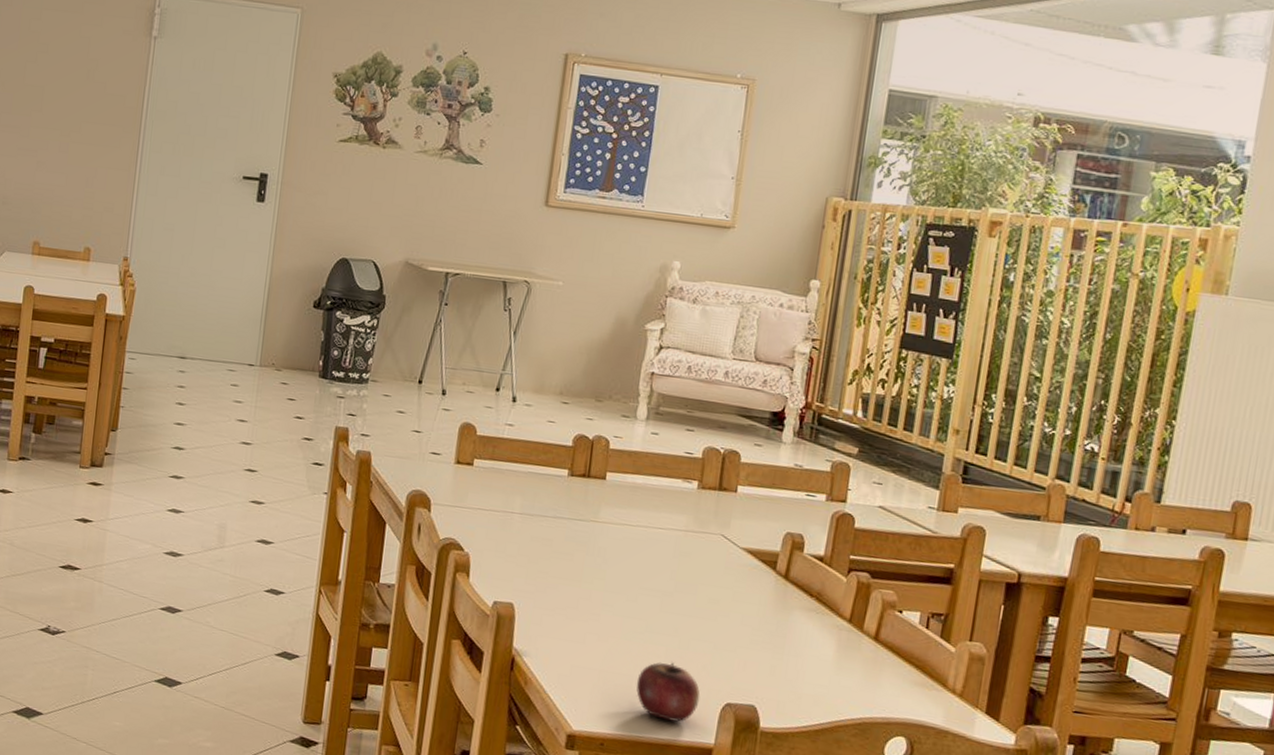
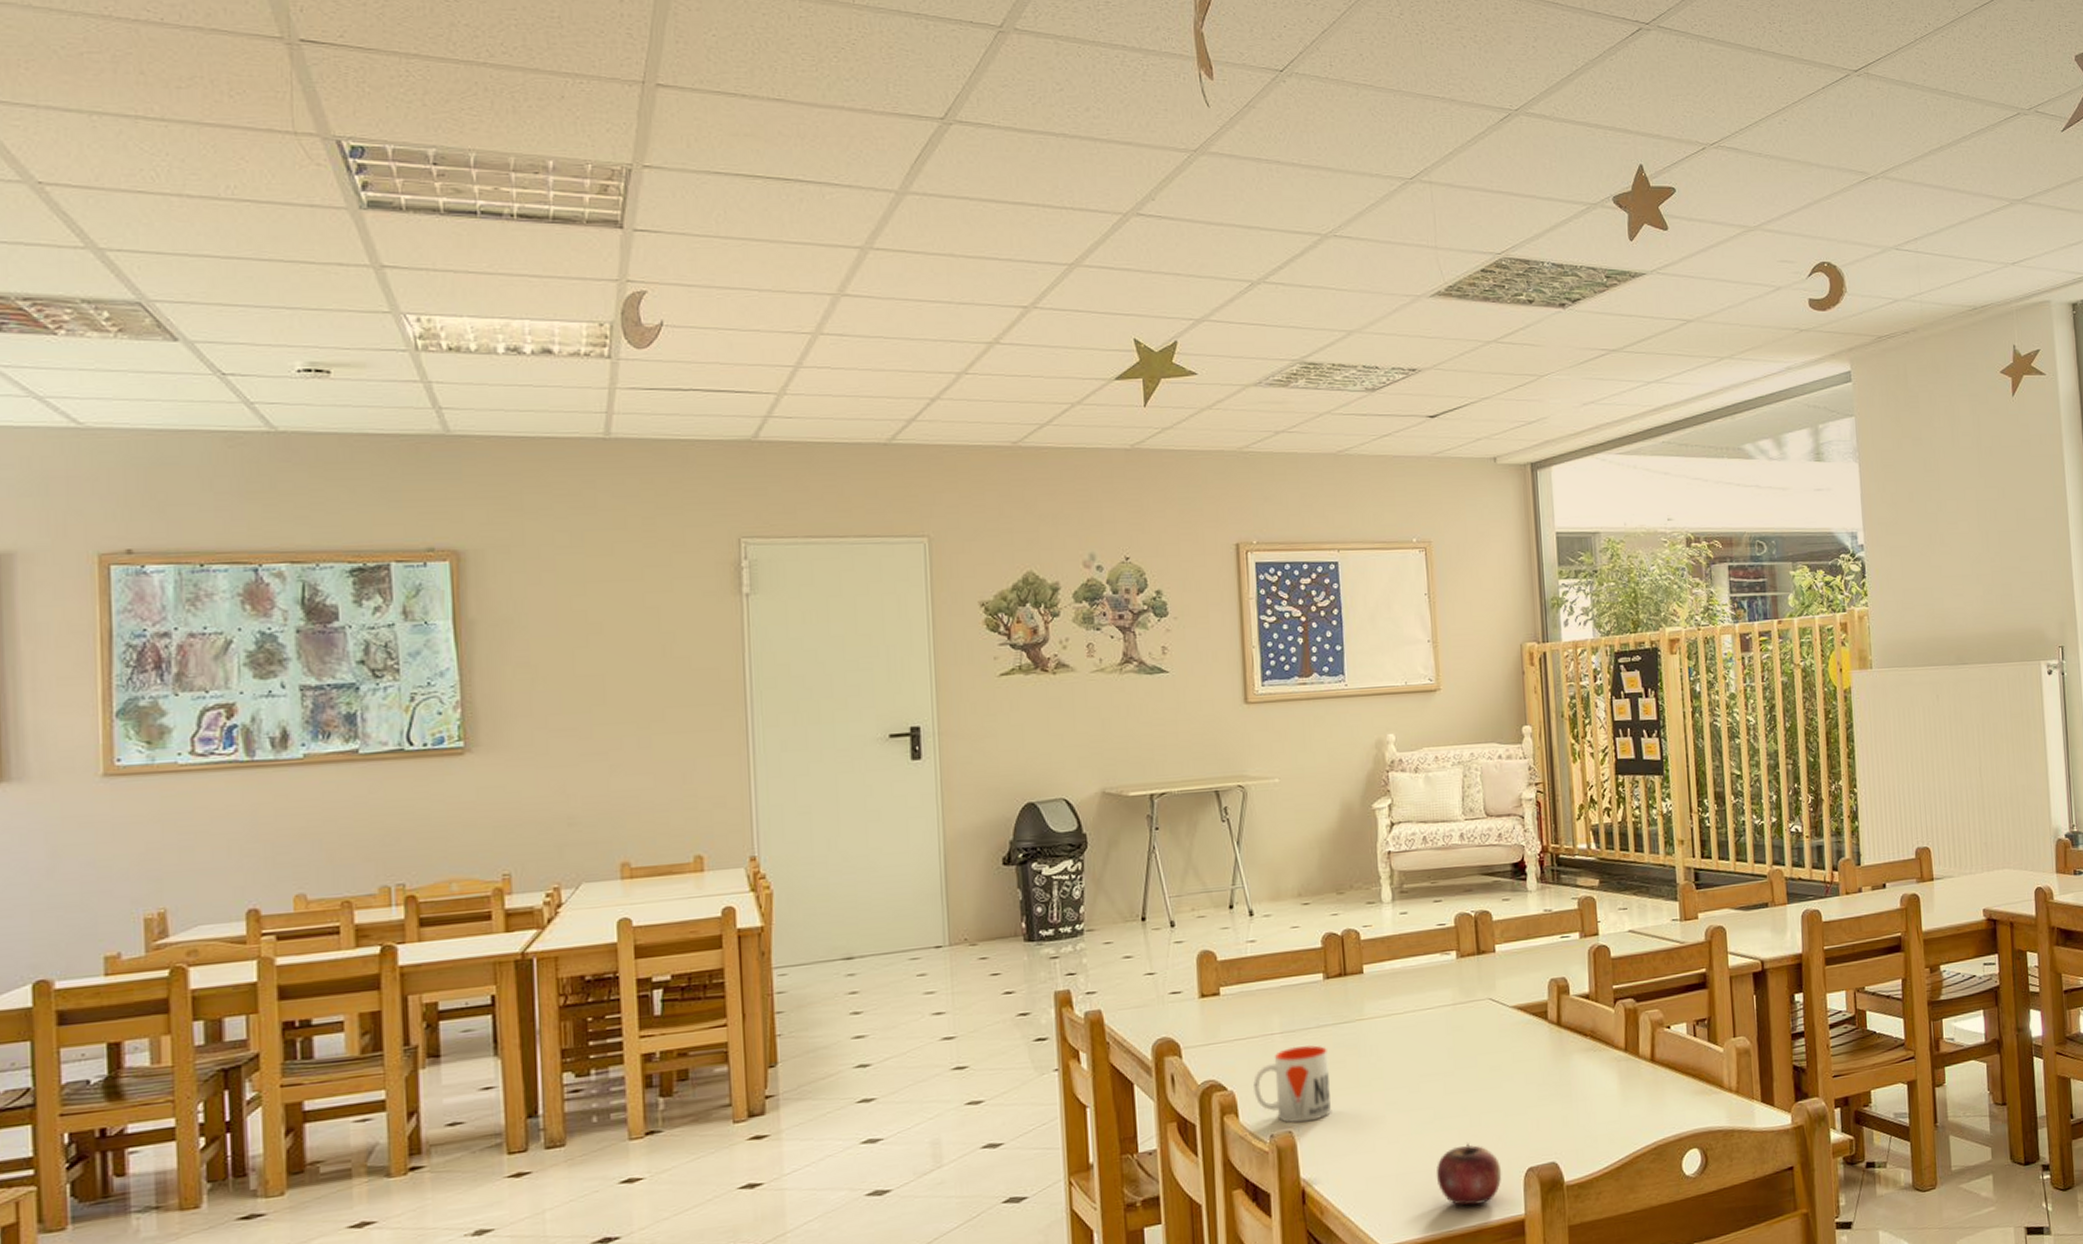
mug: none [486,528,559,600] -> present [1253,1045,1331,1123]

